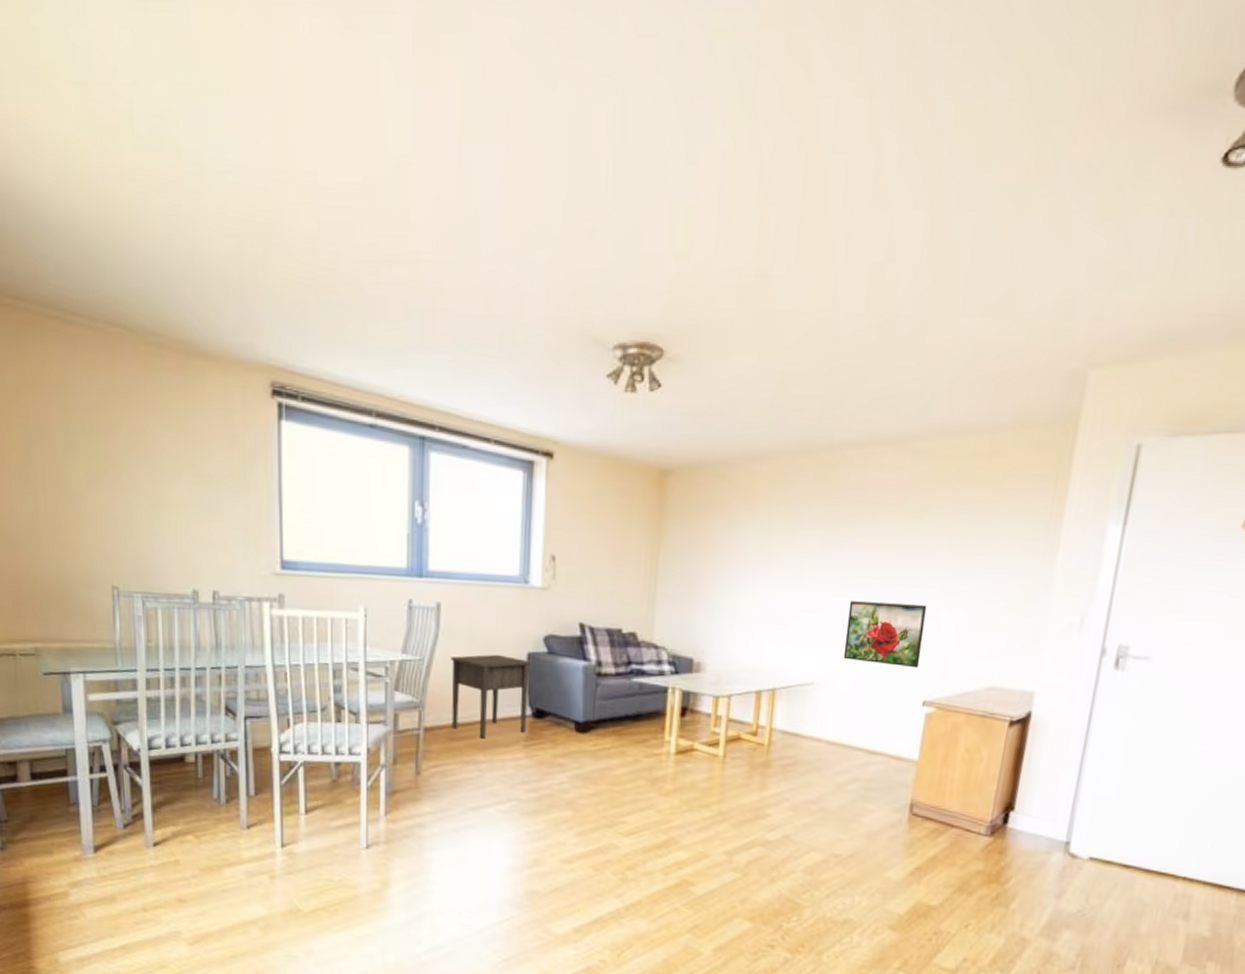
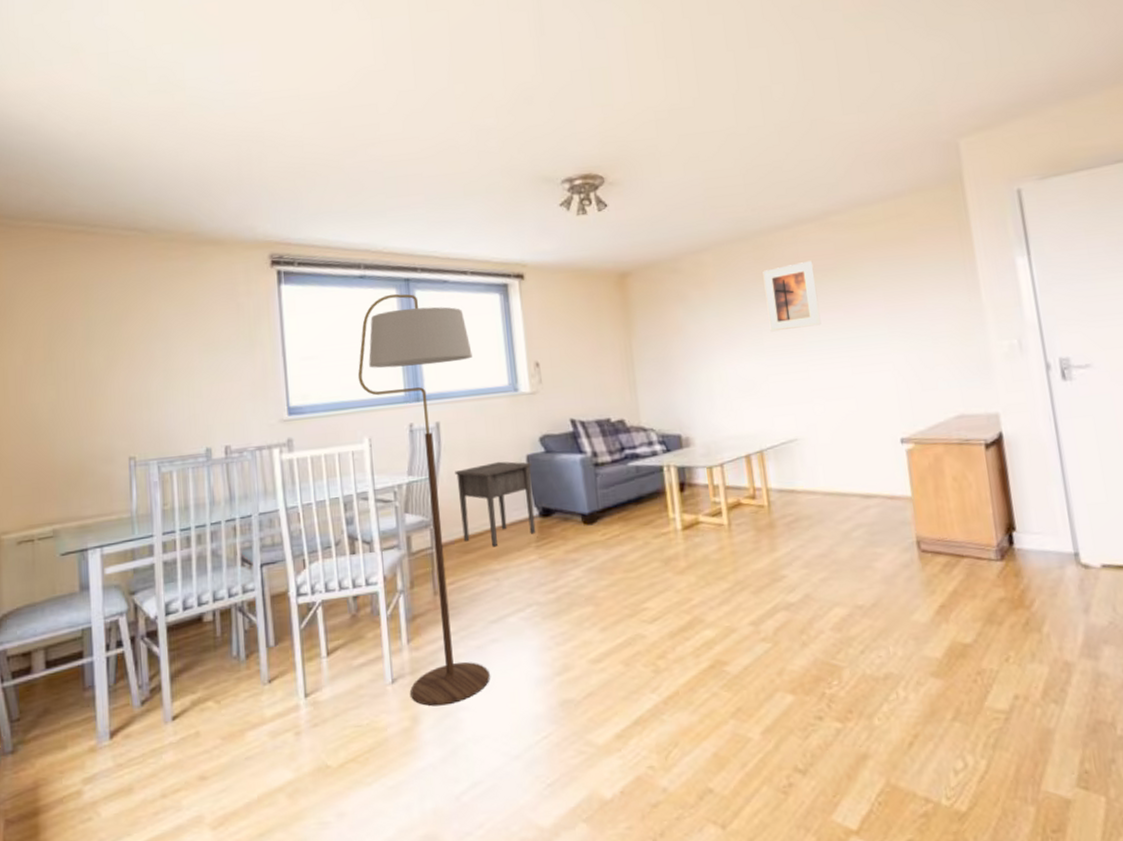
floor lamp: none [358,451,485,876] -> present [357,294,490,706]
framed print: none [813,490,880,566] -> present [763,260,821,332]
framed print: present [843,601,927,669] -> none [810,351,888,413]

